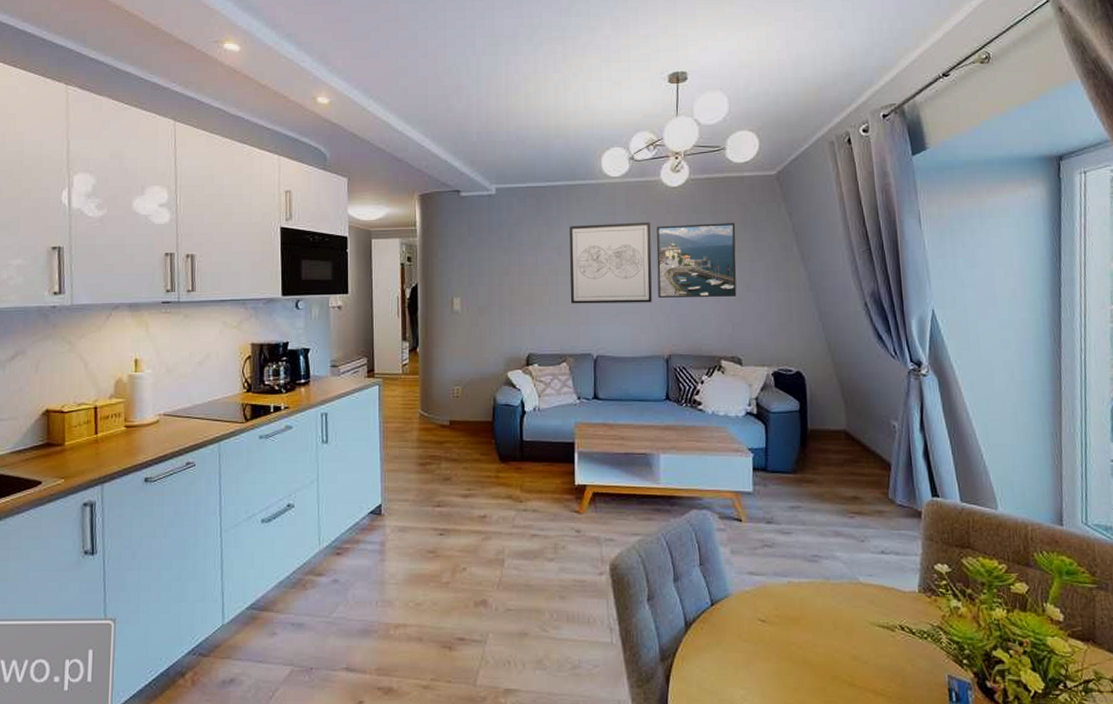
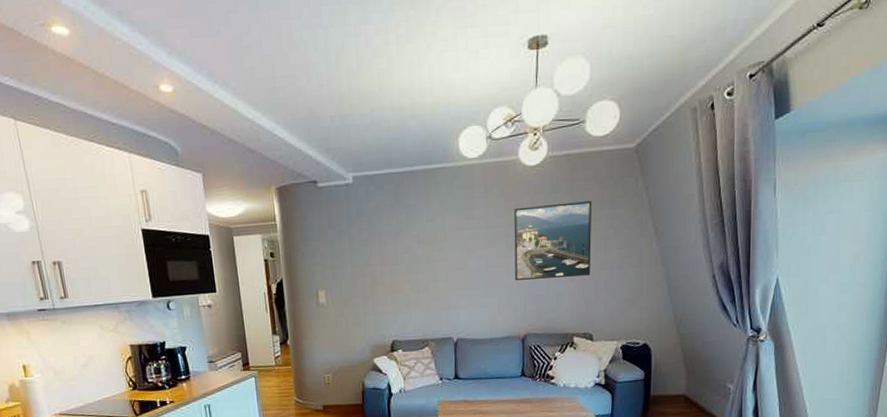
wall art: present [569,222,652,304] -> none [428,204,510,291]

